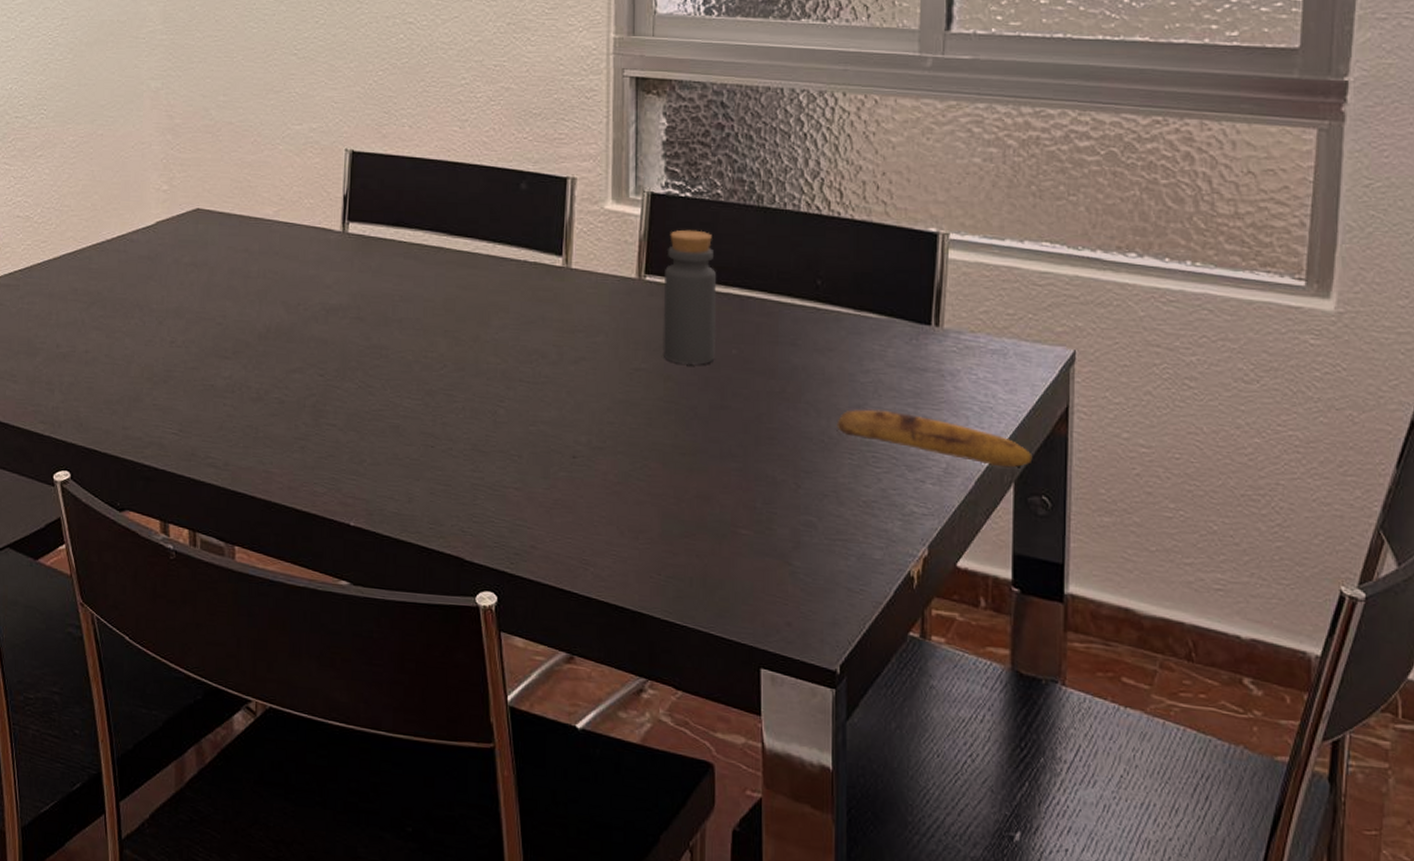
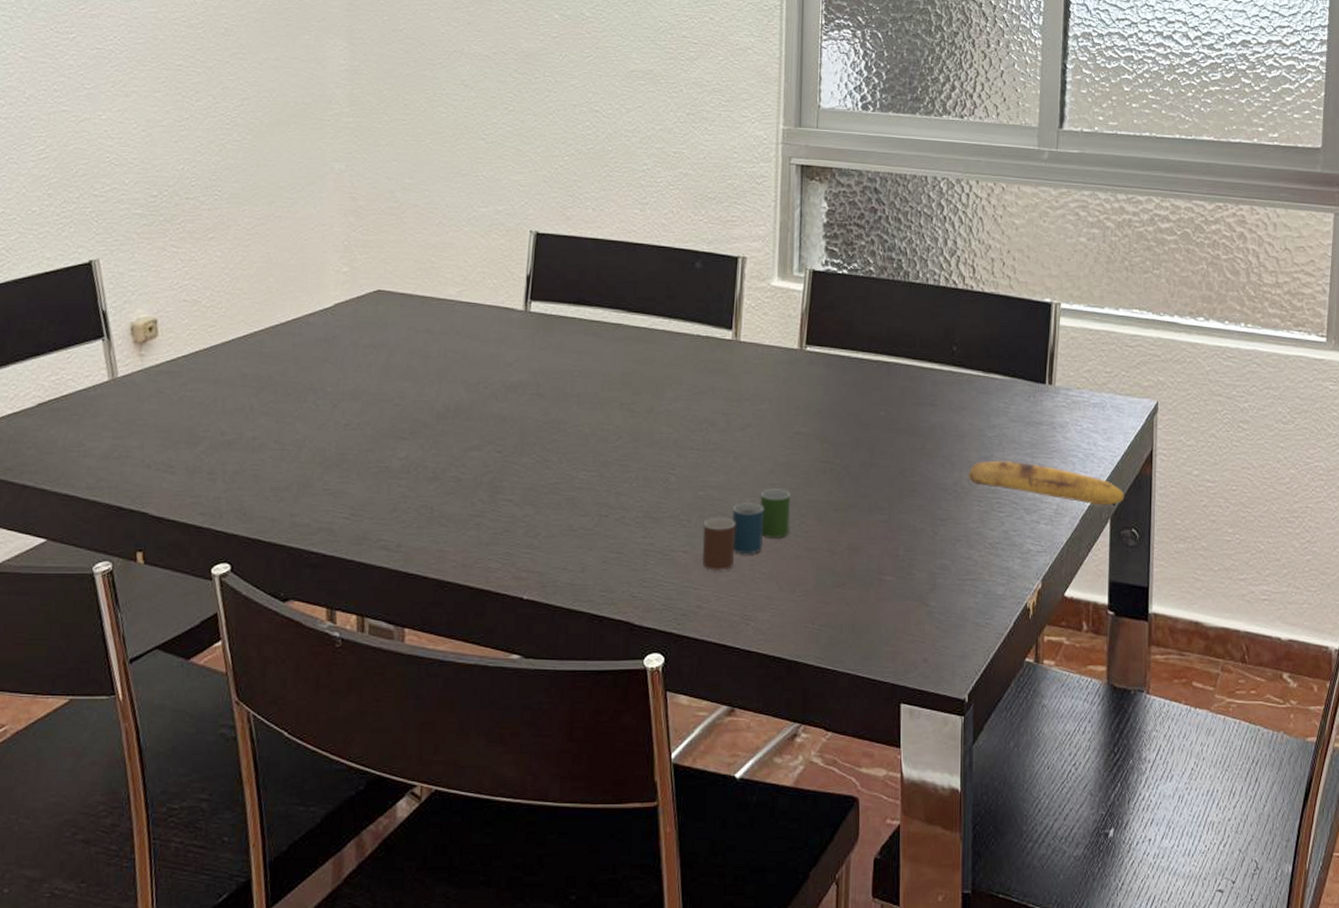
cup: none [535,427,632,512] -> present [702,489,791,572]
bottle: present [662,229,717,366] -> none [820,303,868,428]

